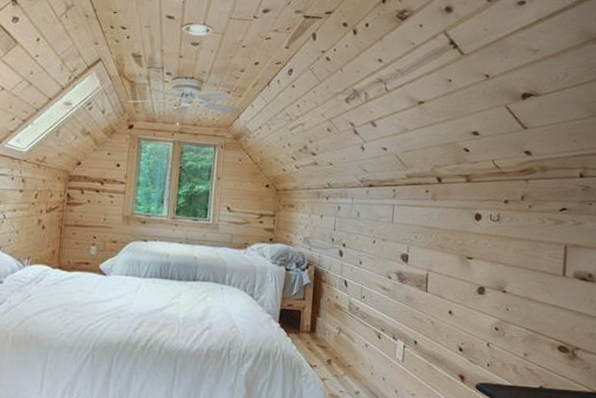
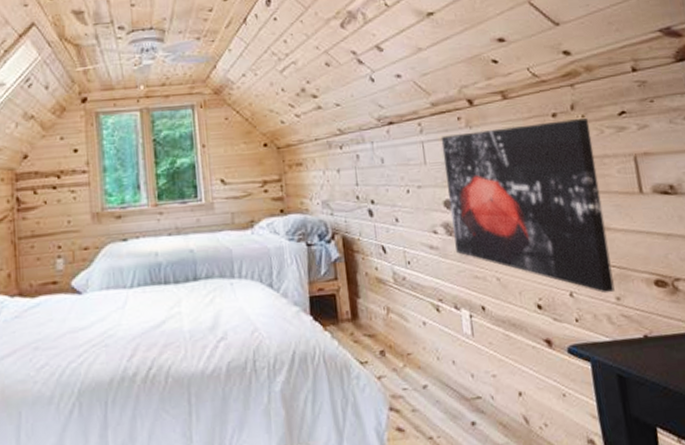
wall art: none [403,203,534,349] -> present [441,118,615,294]

